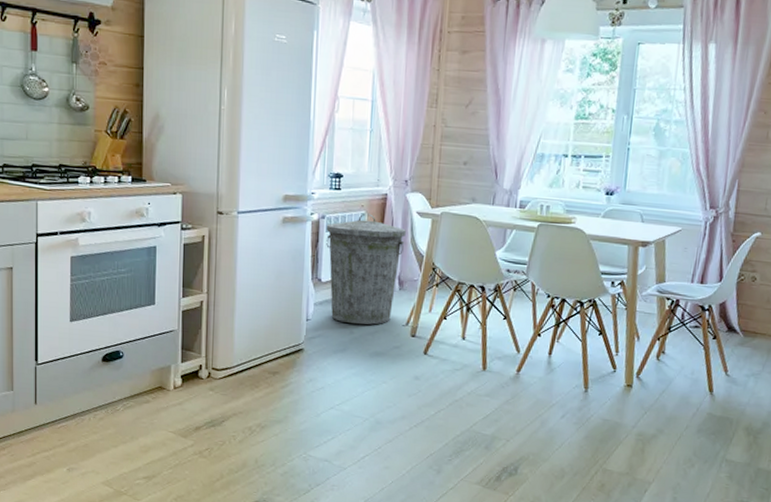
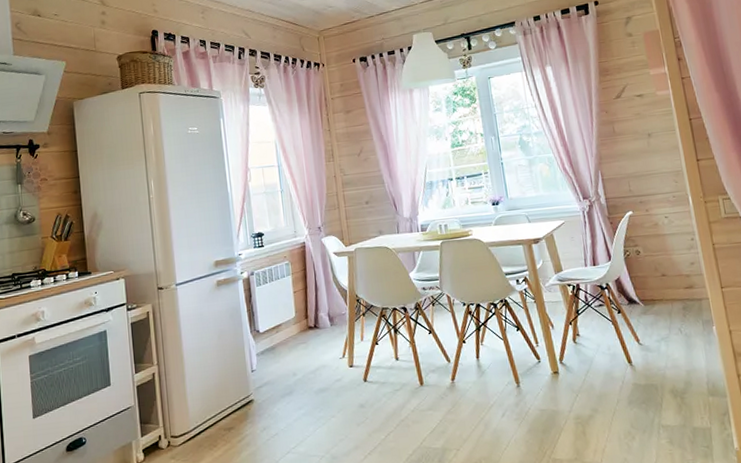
trash can: present [326,213,406,325] -> none [256,262,328,367]

